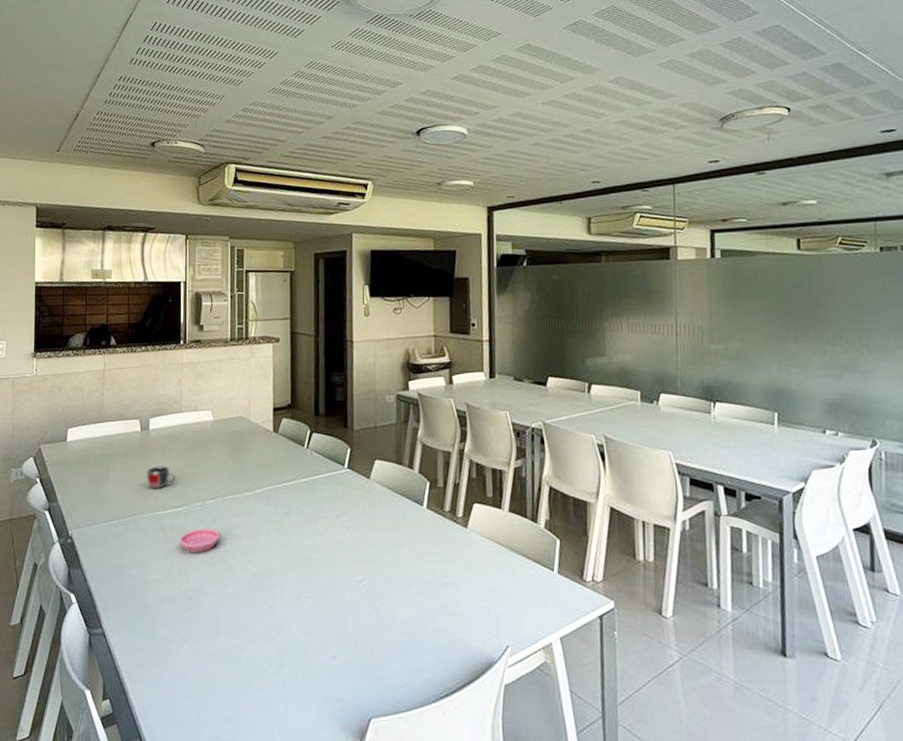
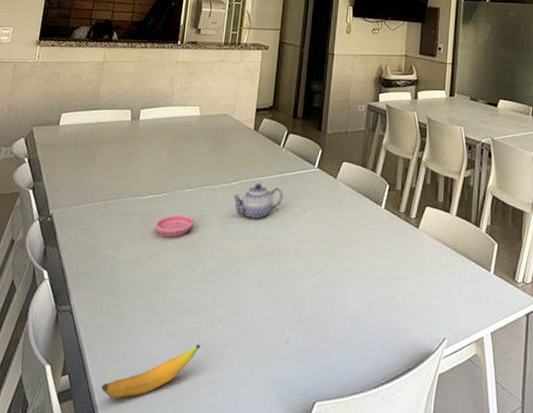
banana: none [144,663,242,722] -> present [101,344,201,399]
mug: present [146,466,175,489] -> none [131,154,159,176]
teapot: none [259,488,313,528] -> present [234,182,283,219]

